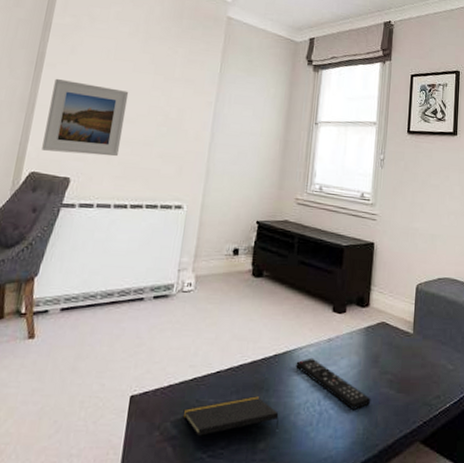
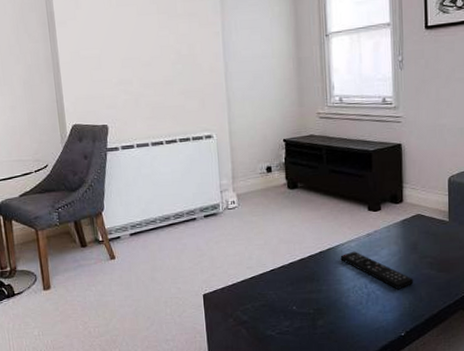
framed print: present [42,78,129,157] -> none [69,34,144,104]
notepad: present [183,396,279,436] -> none [249,286,333,319]

